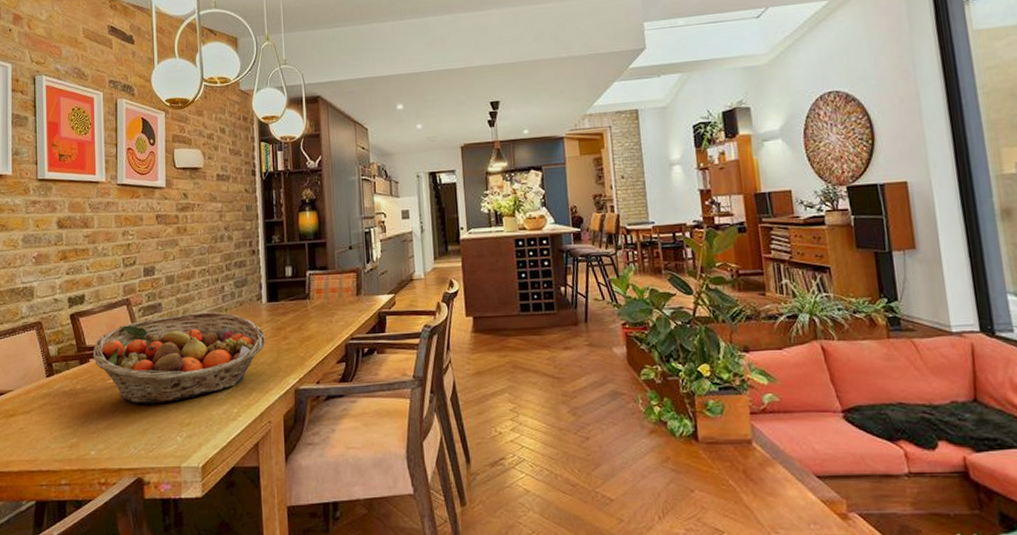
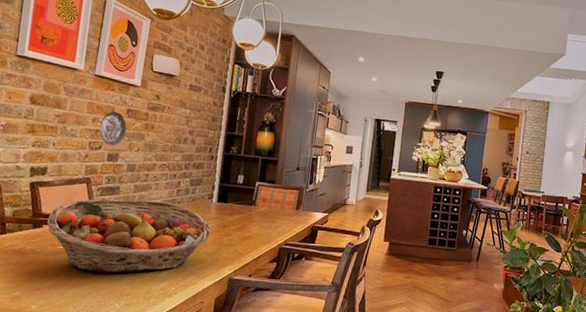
decorative plate: none [131,220,158,259] -> present [99,111,127,146]

